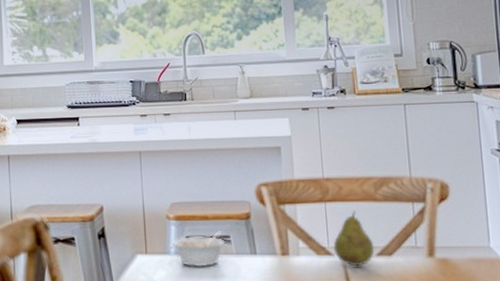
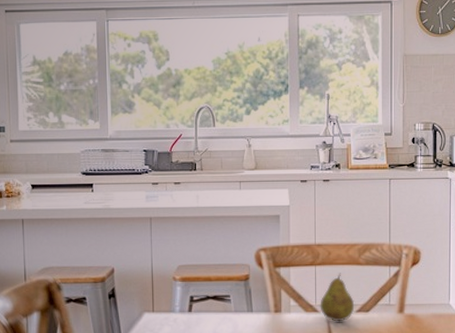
legume: present [172,231,226,268] -> none [177,291,226,324]

